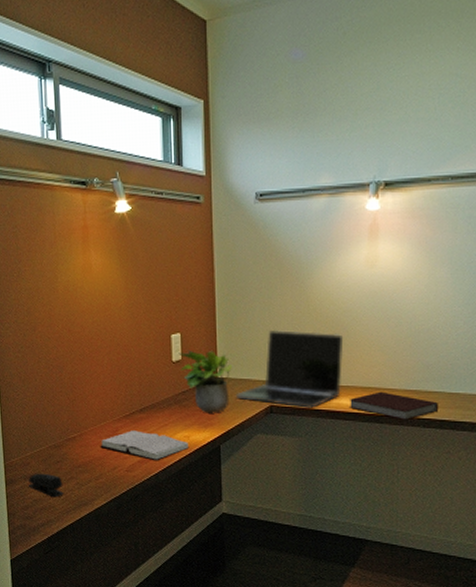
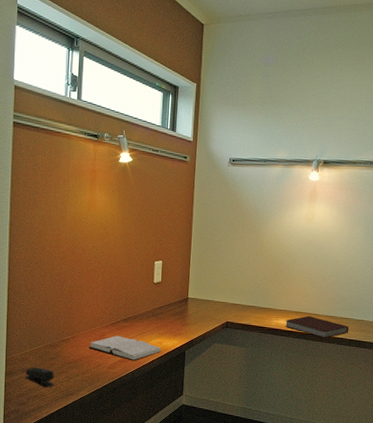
potted plant: present [178,350,232,413] -> none [159,274,200,325]
laptop: present [235,329,344,409] -> none [200,263,286,326]

